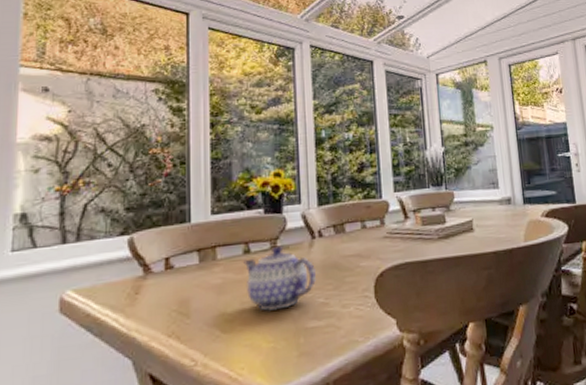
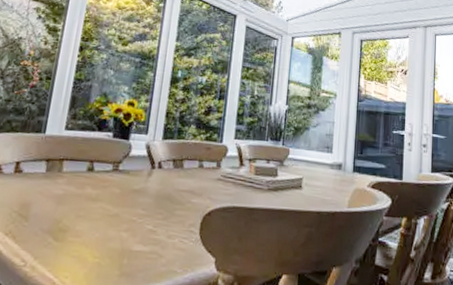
teapot: present [243,247,317,312] -> none [83,170,150,229]

